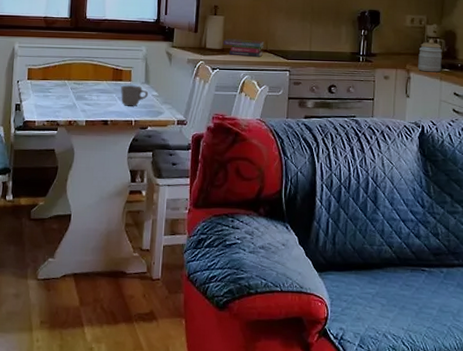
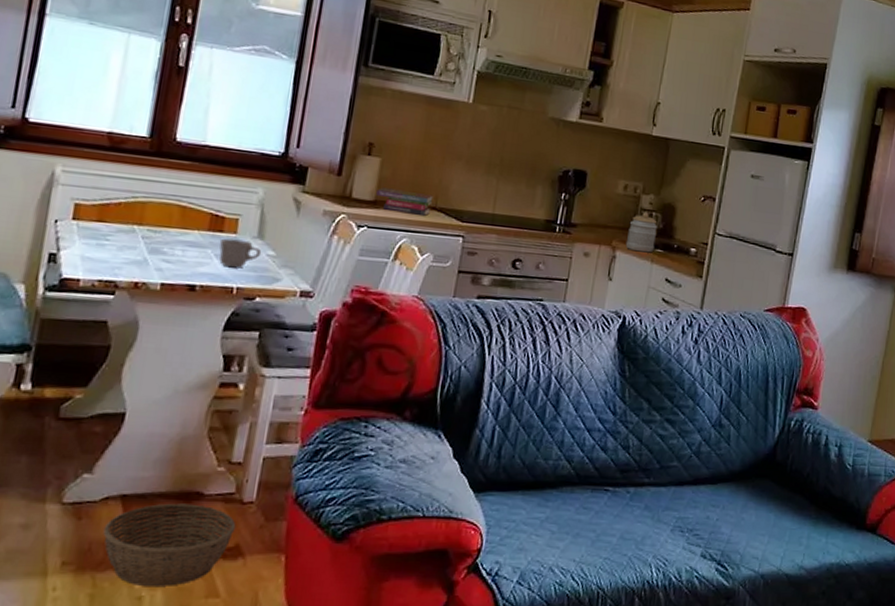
basket: none [64,279,150,342] -> present [103,503,236,588]

